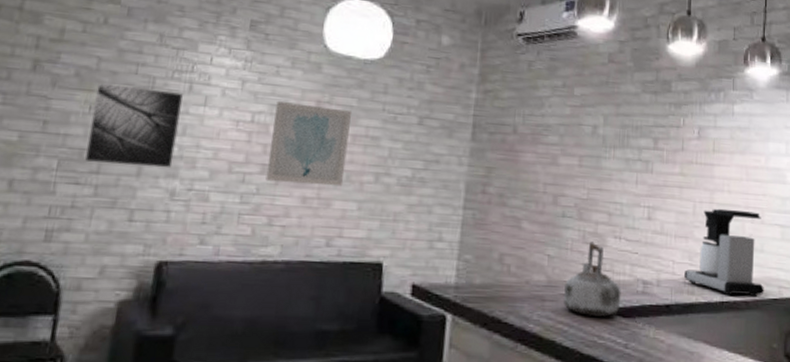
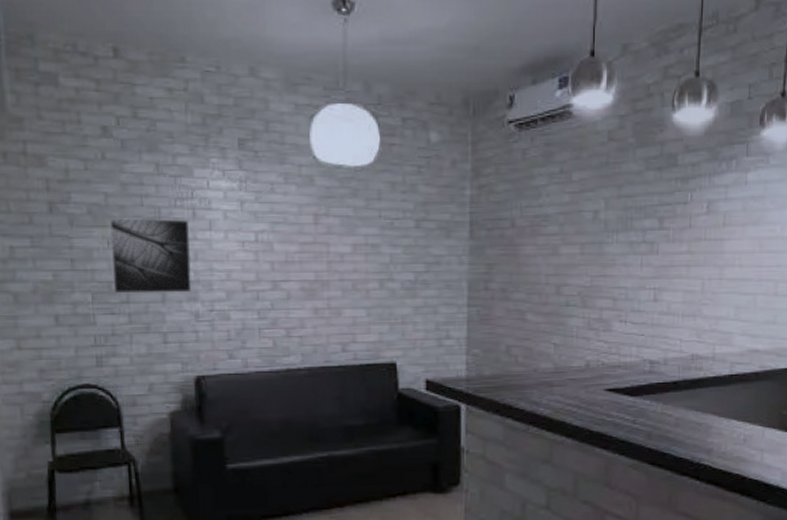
wall art: present [266,100,353,187] -> none [276,217,350,297]
kettle: present [564,241,621,317] -> none [572,327,628,397]
coffee maker: present [684,208,764,298] -> none [692,283,776,369]

